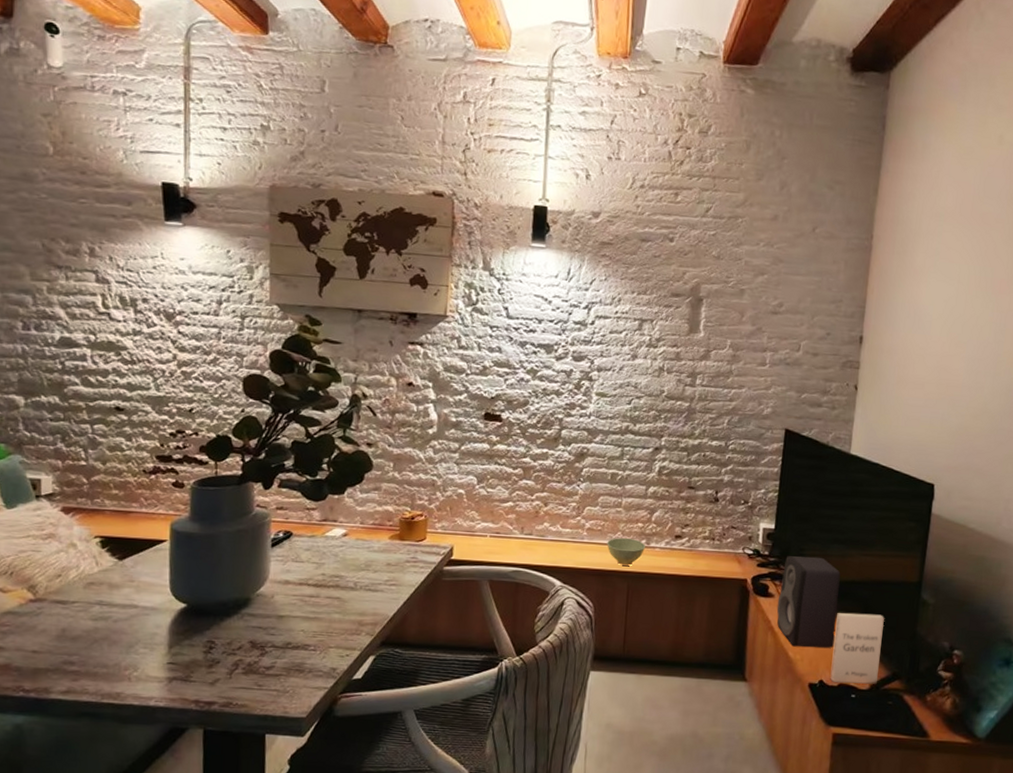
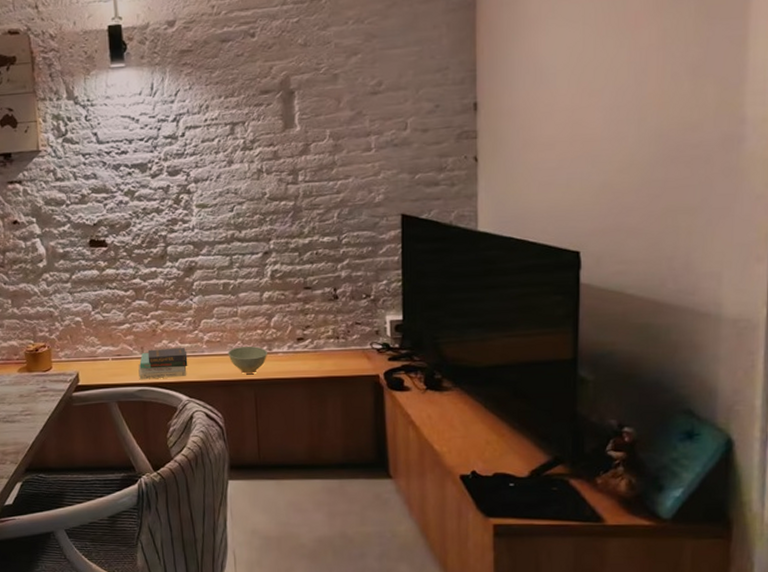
books: none [515,530,567,562] -> present [138,347,188,380]
speaker: present [776,556,841,648] -> none [415,344,483,439]
book: present [830,613,884,685] -> none [483,397,538,473]

